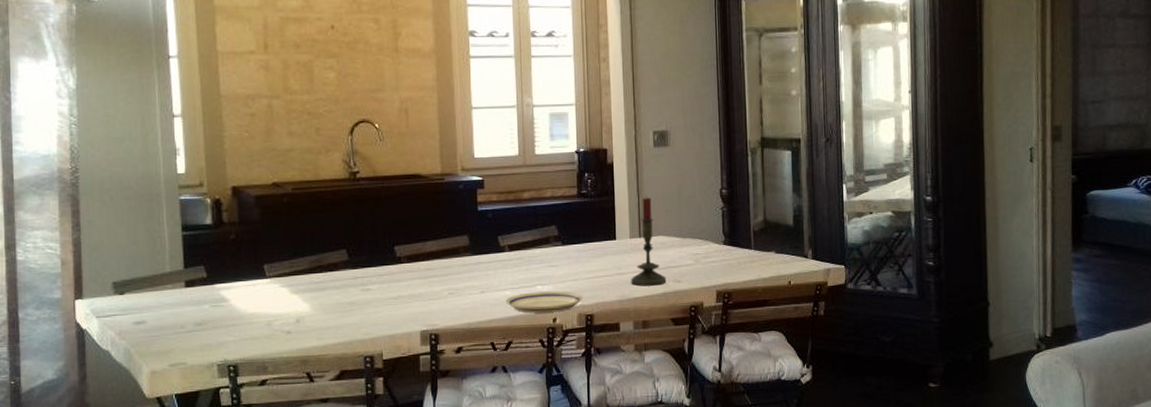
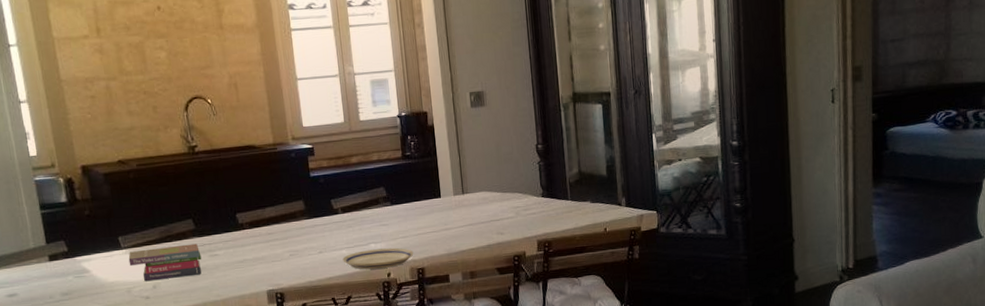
books: none [272,276,353,315] -> present [128,243,202,282]
candle: present [631,195,667,286] -> none [457,154,490,240]

